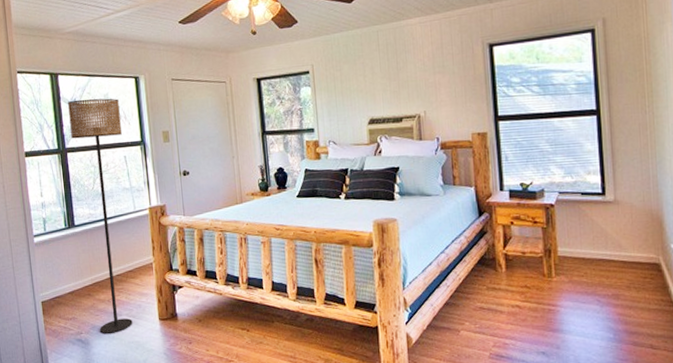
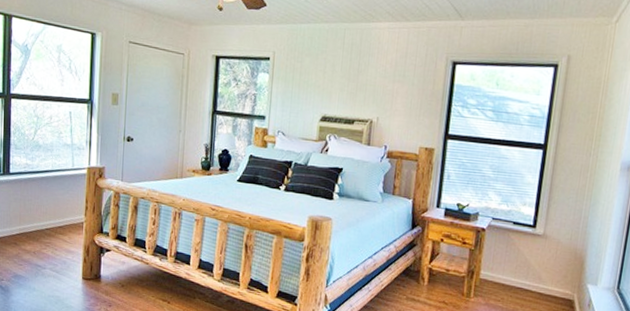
floor lamp: present [68,98,133,333] -> none [18,45,72,285]

